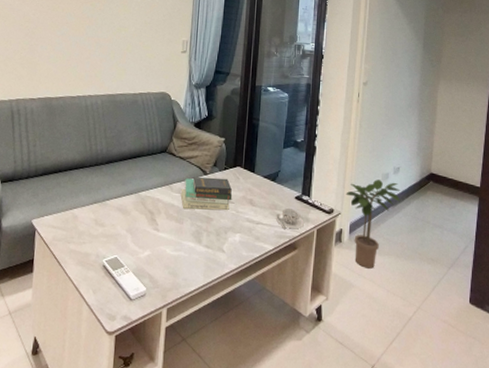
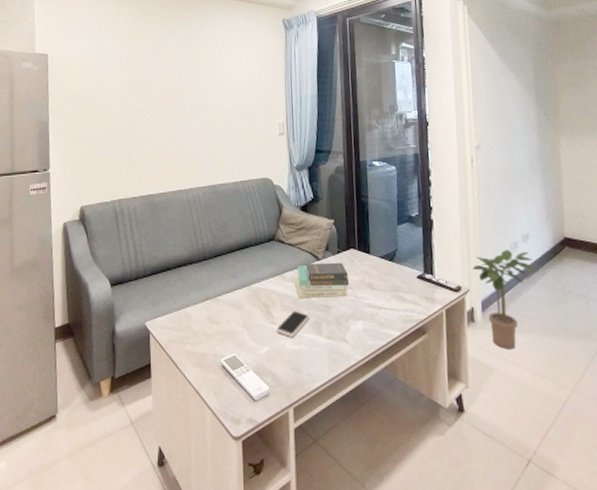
smartphone: none [159,219,192,244] -> present [276,310,310,337]
teacup: present [276,207,304,229] -> none [399,288,430,312]

